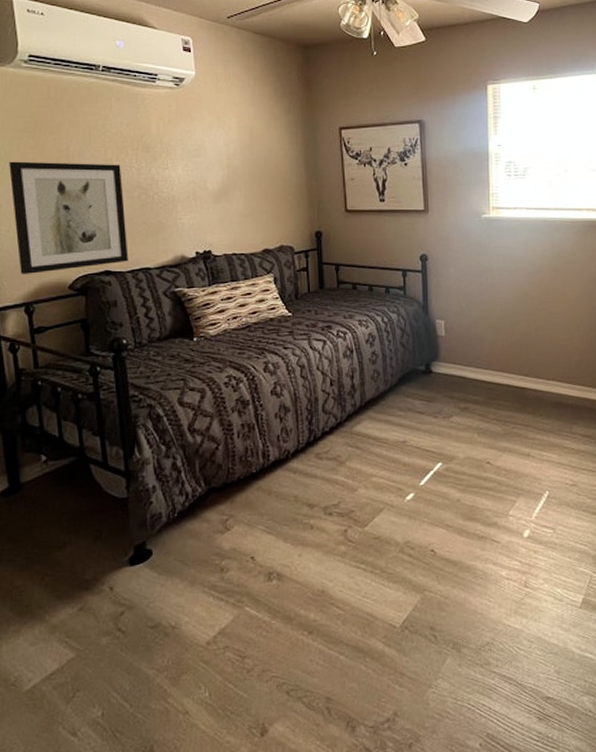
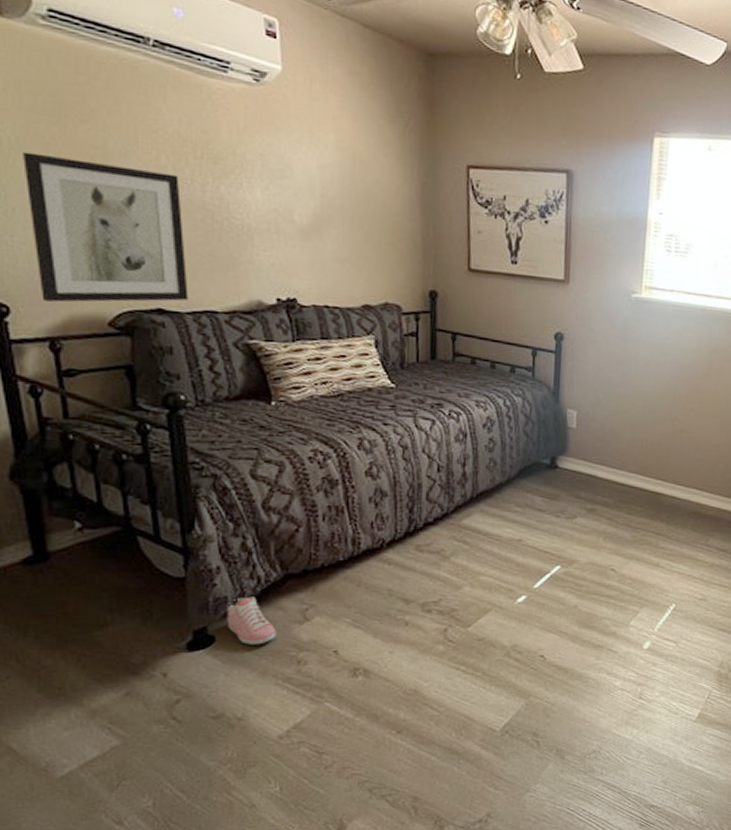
sneaker: none [161,511,202,556] -> present [226,596,276,645]

